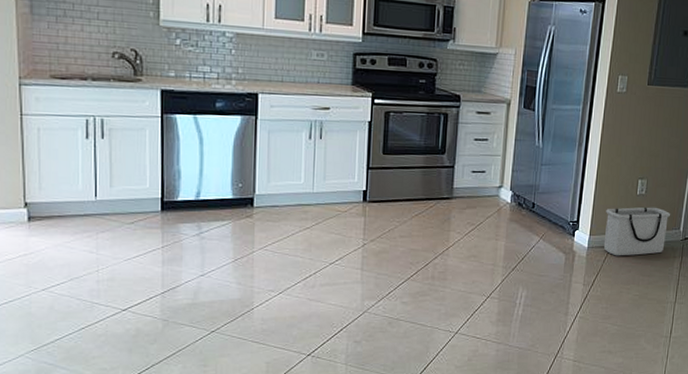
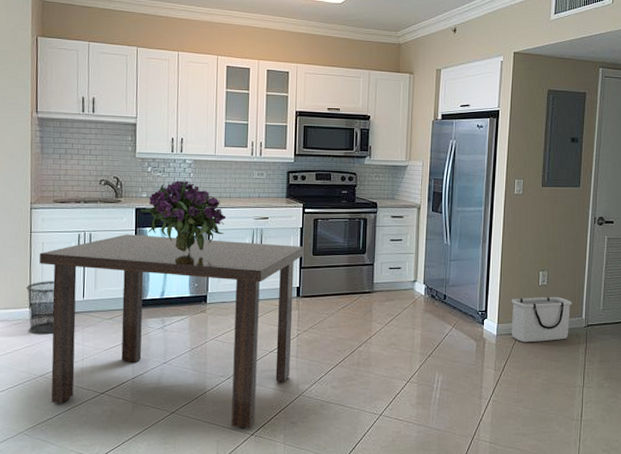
waste bin: none [19,176,58,241] -> present [26,281,55,335]
dining table: none [34,121,372,349] -> present [39,234,304,429]
bouquet: none [168,57,278,146] -> present [141,180,227,252]

